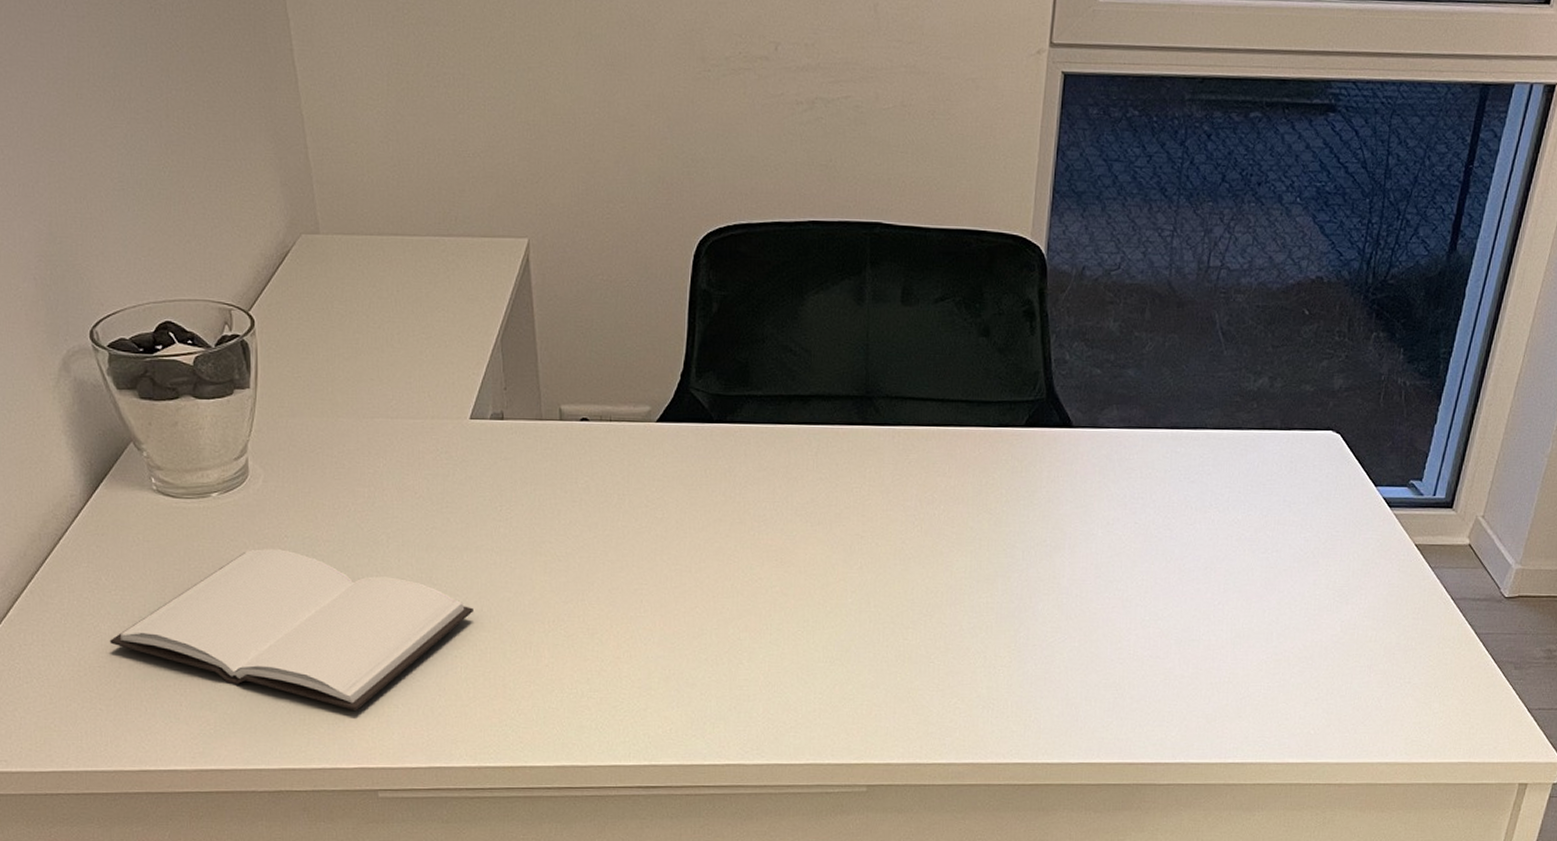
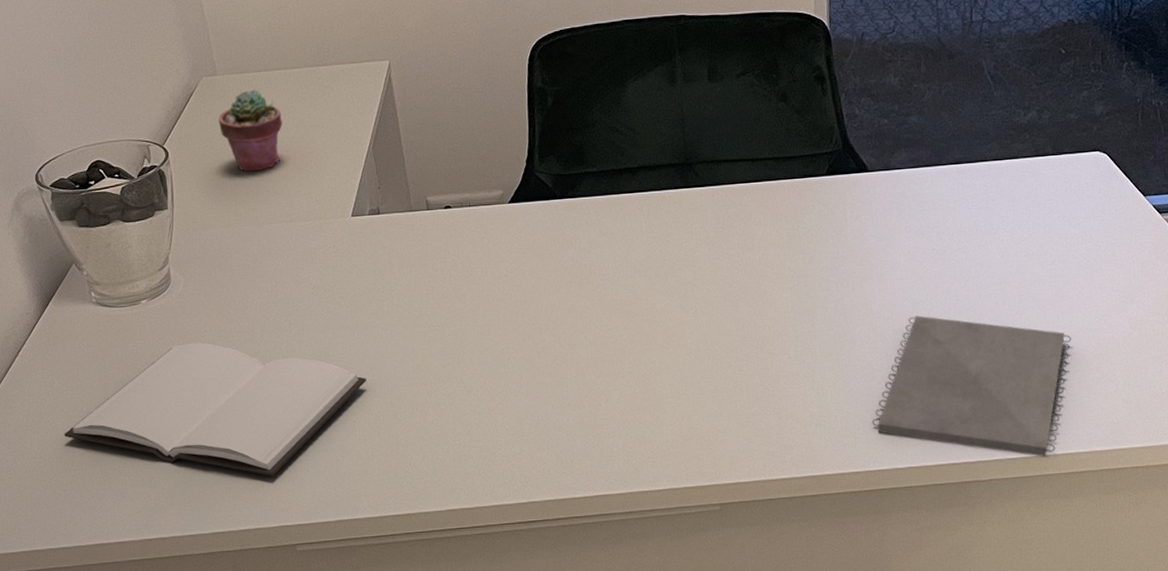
potted succulent: none [318,256,395,355] -> present [219,90,283,172]
notepad: none [1045,595,1276,764] -> present [872,315,1072,457]

